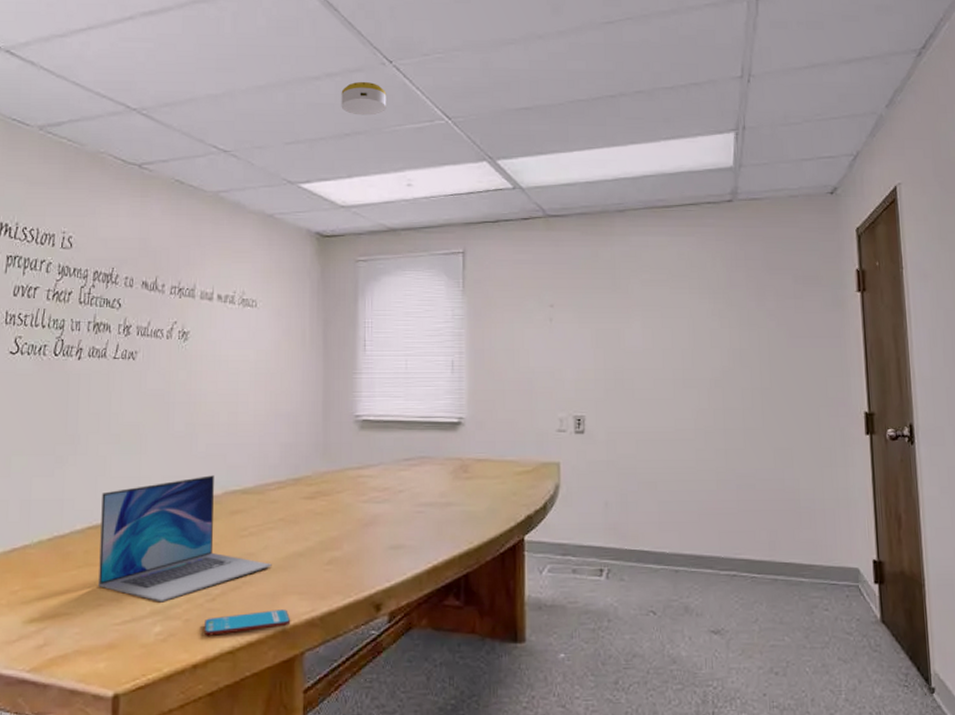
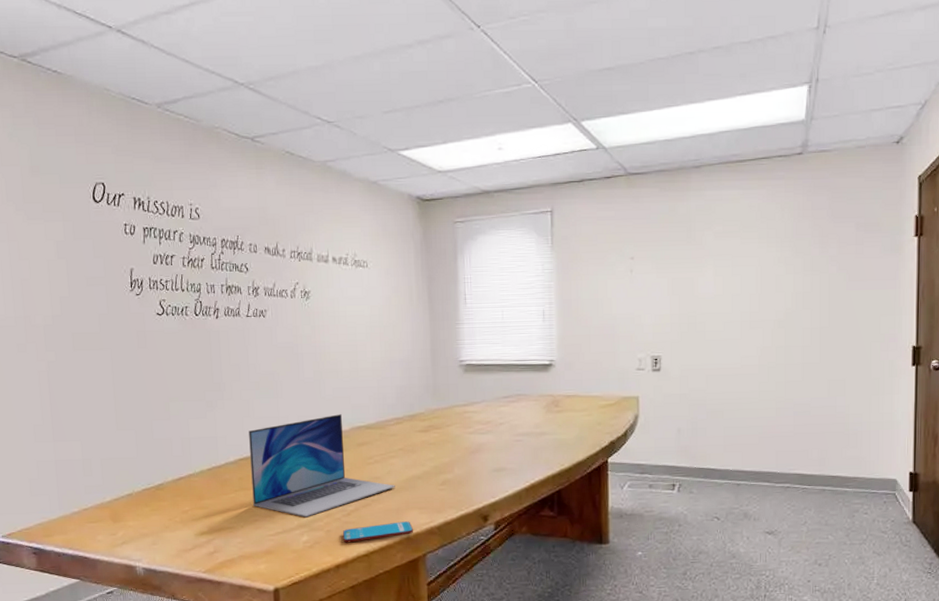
smoke detector: present [341,81,387,116] -> none [433,47,476,82]

